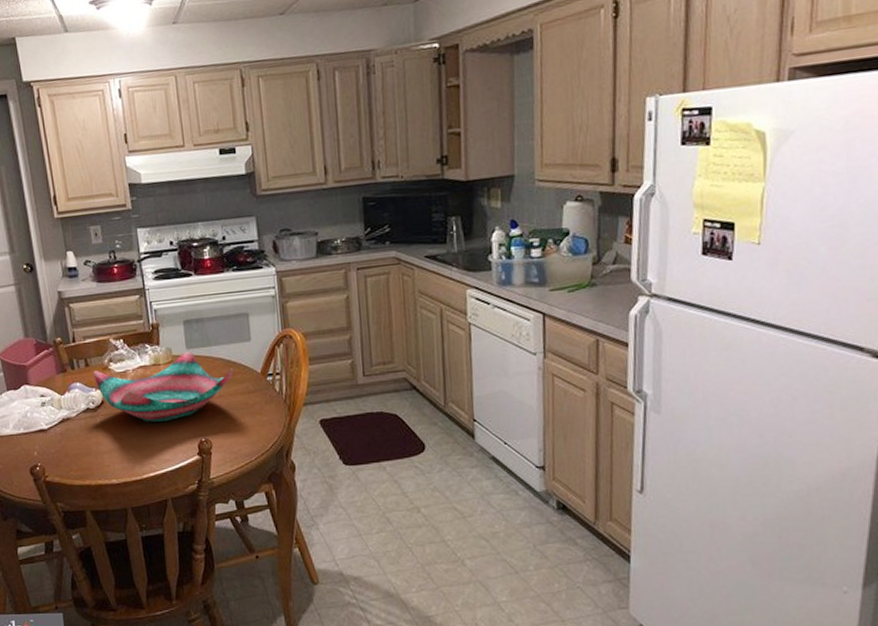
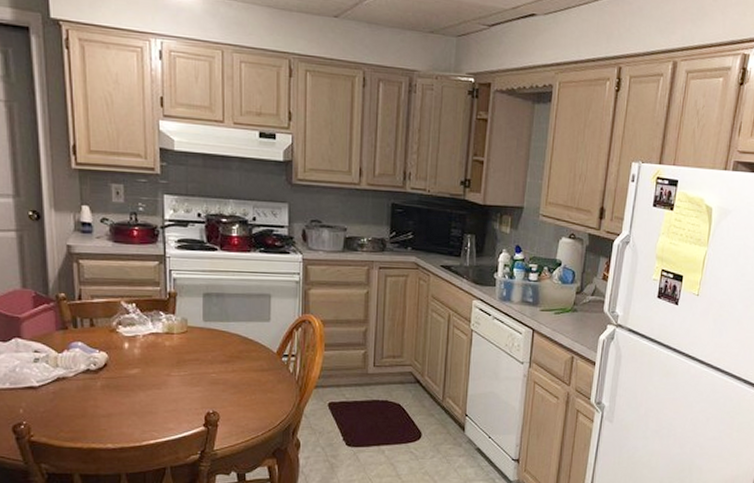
decorative bowl: present [93,350,234,422] -> none [98,323,250,390]

